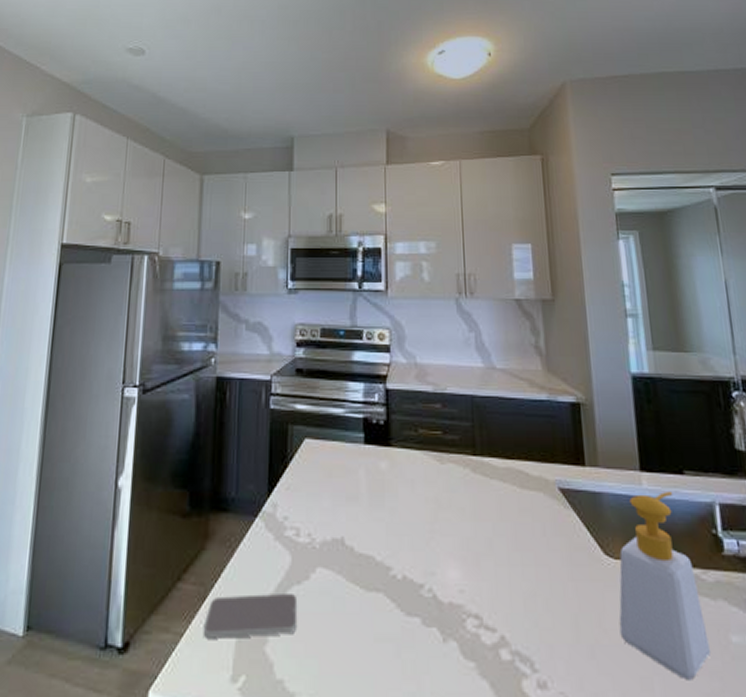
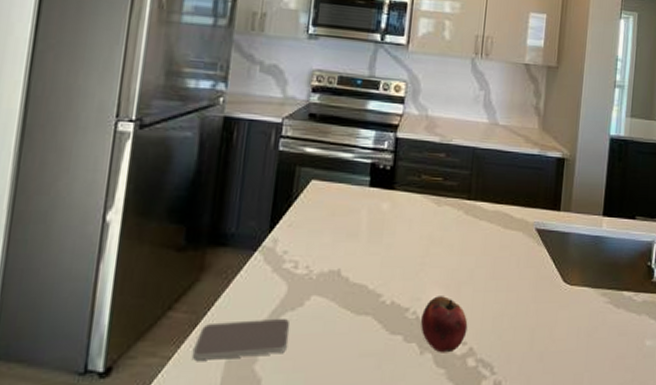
fruit: none [438,570,495,642] -> present [420,296,468,353]
soap bottle: present [619,491,712,680] -> none [565,232,630,375]

